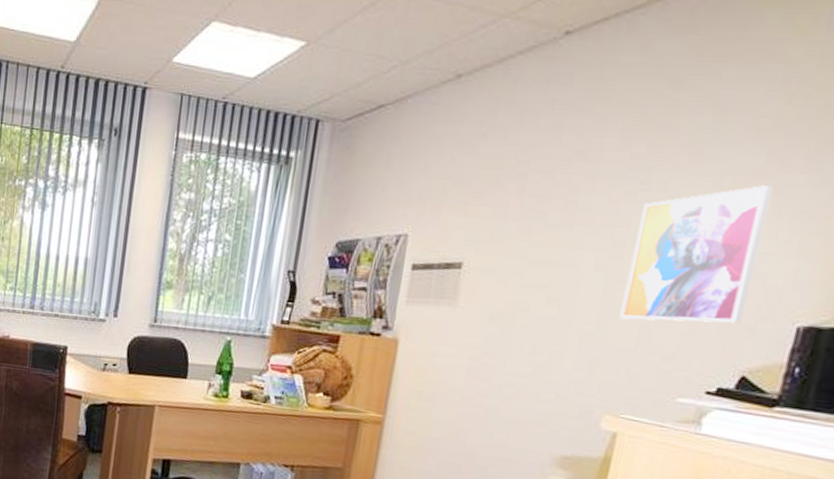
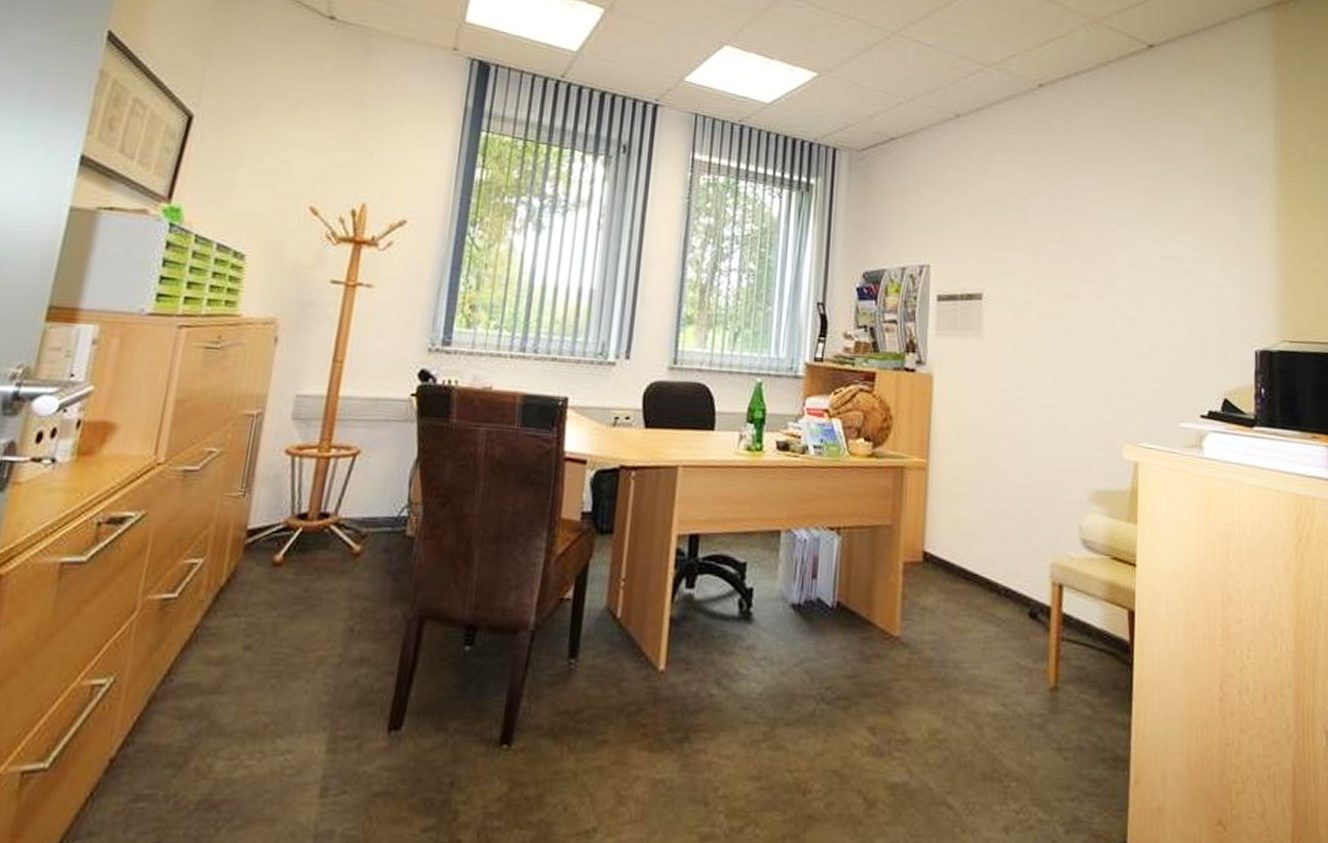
wall art: present [619,185,774,324] -> none [1121,225,1215,349]

